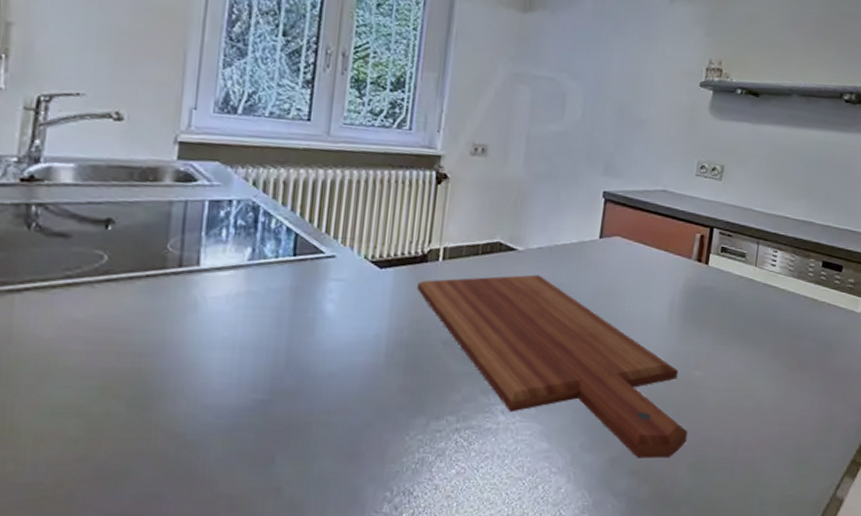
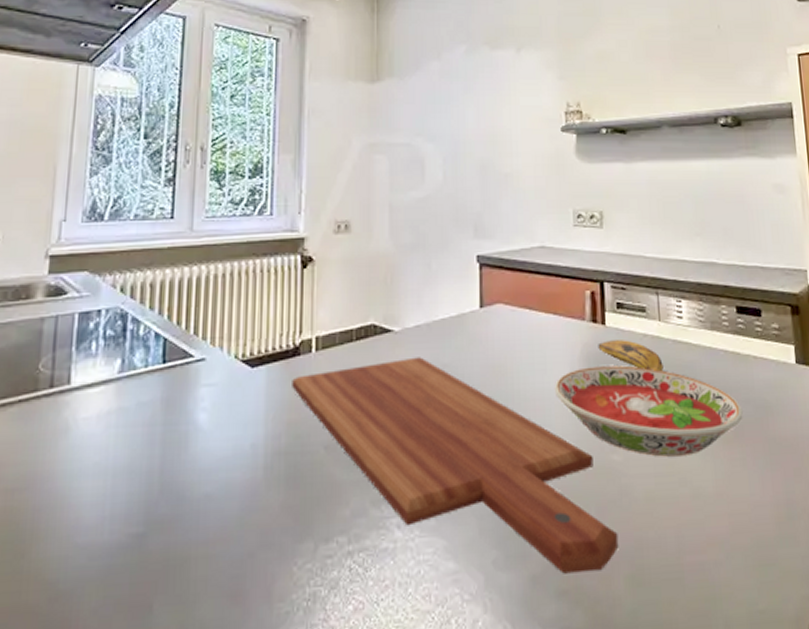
bowl: none [654,298,810,377] -> present [554,365,743,457]
banana: none [698,278,752,309] -> present [598,340,664,372]

